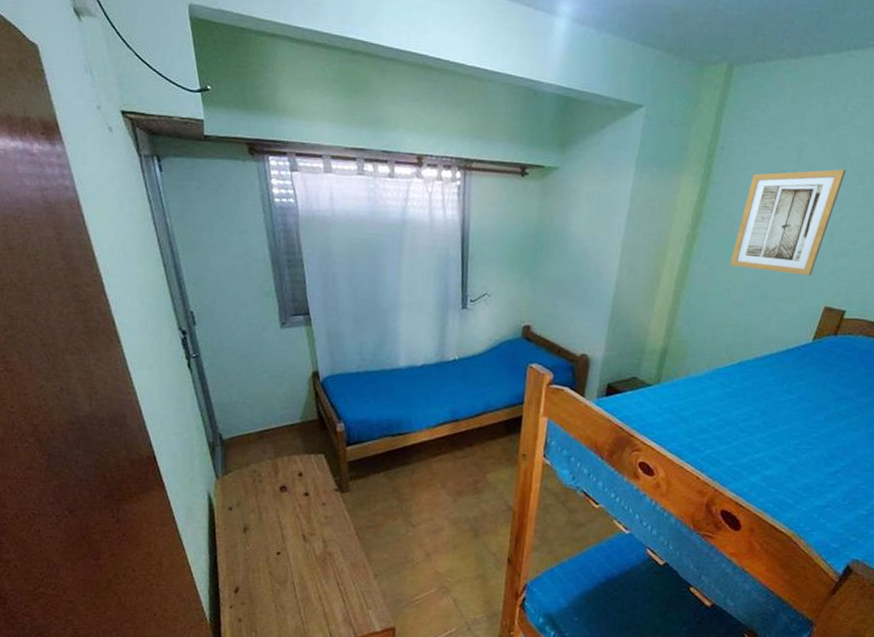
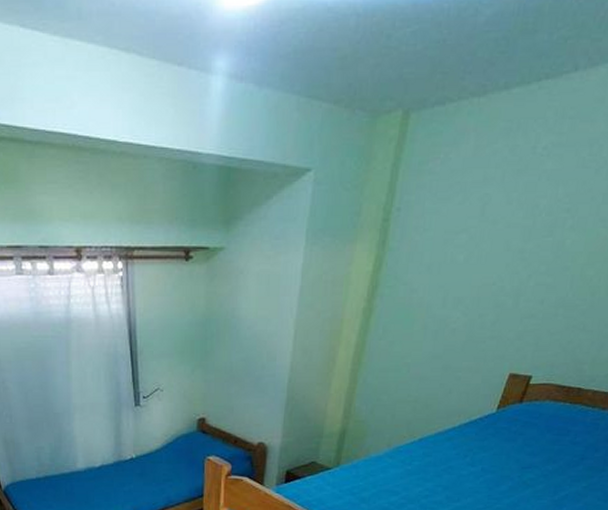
wall art: present [730,169,846,276] -> none [409,221,534,342]

